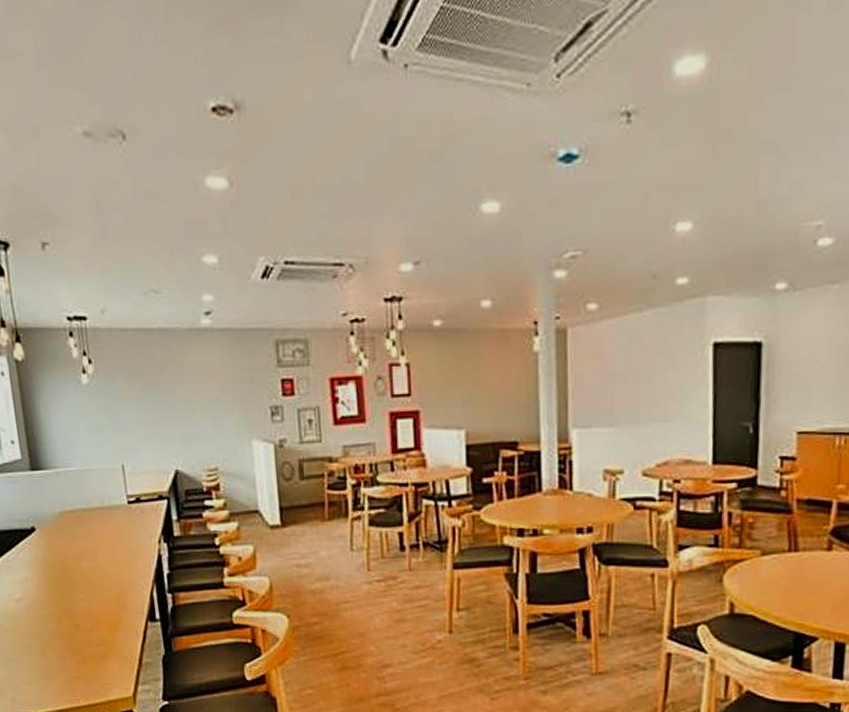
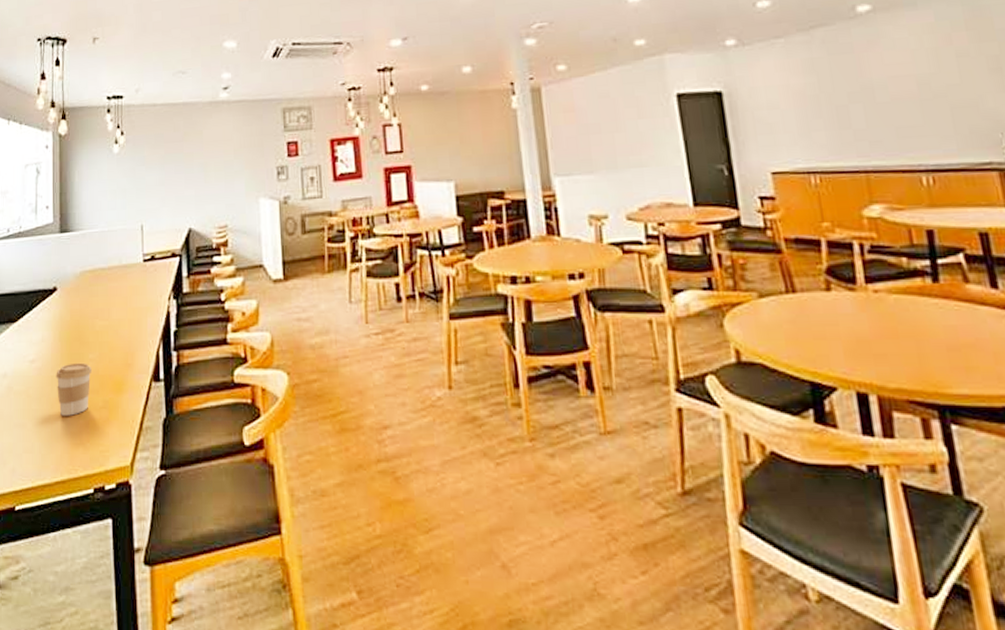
coffee cup: none [45,602,84,652] -> present [56,362,92,416]

